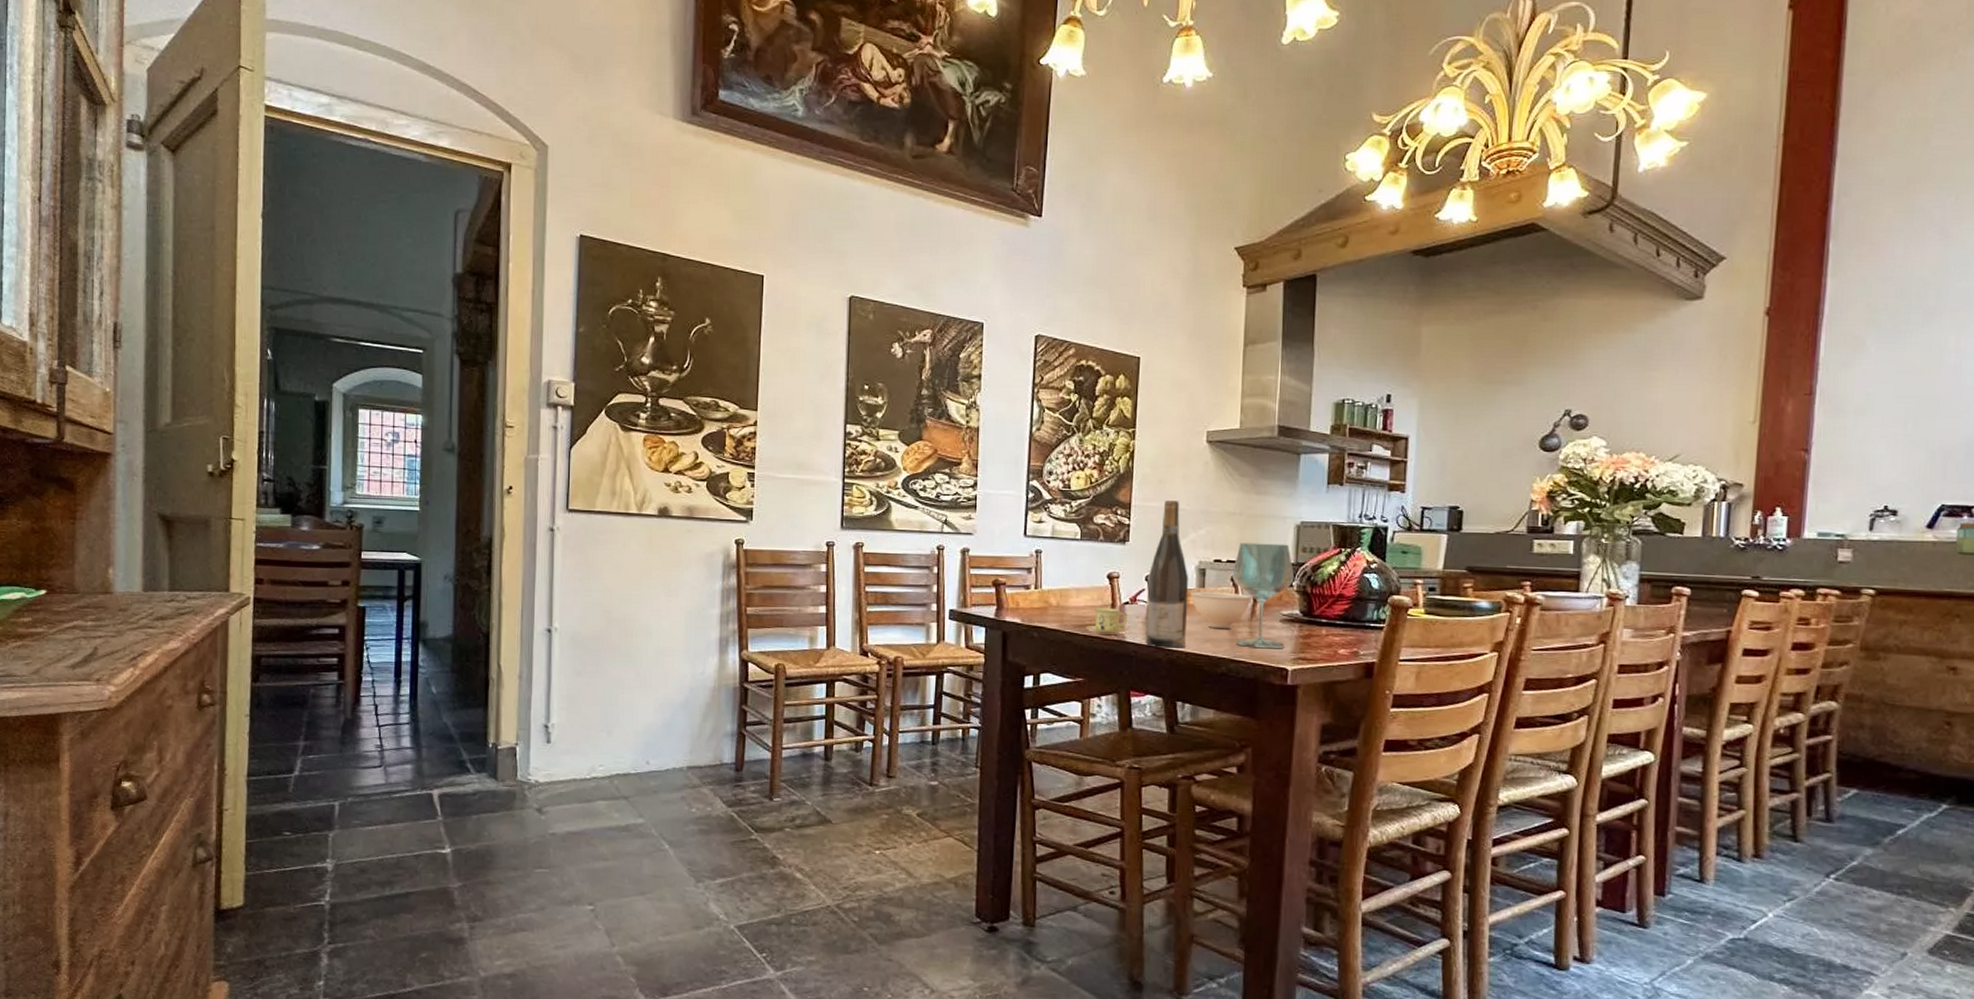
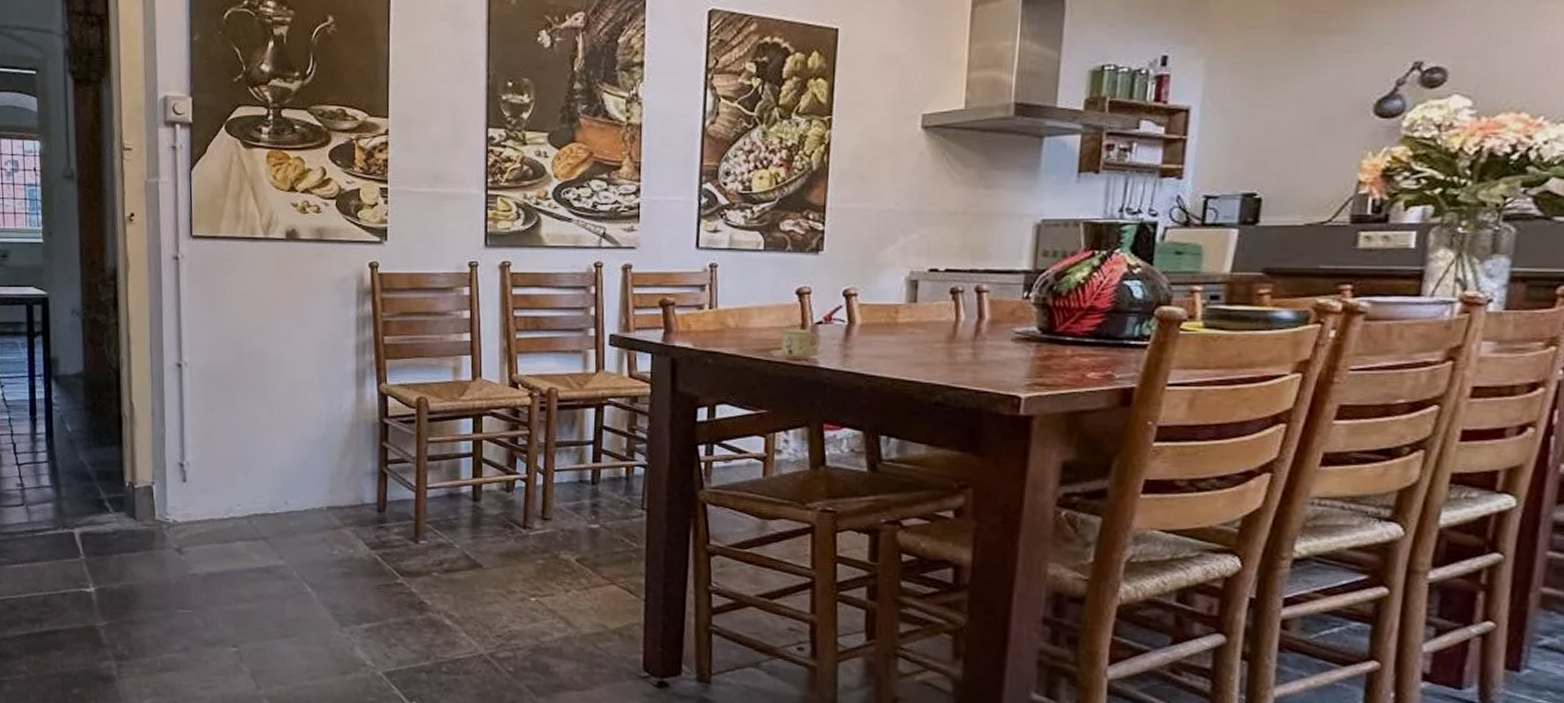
wine bottle: present [1145,500,1189,648] -> none [842,200,898,374]
bowl: present [1190,591,1251,629] -> none [898,307,976,351]
wine glass: present [1232,542,1295,649] -> none [952,247,1032,374]

